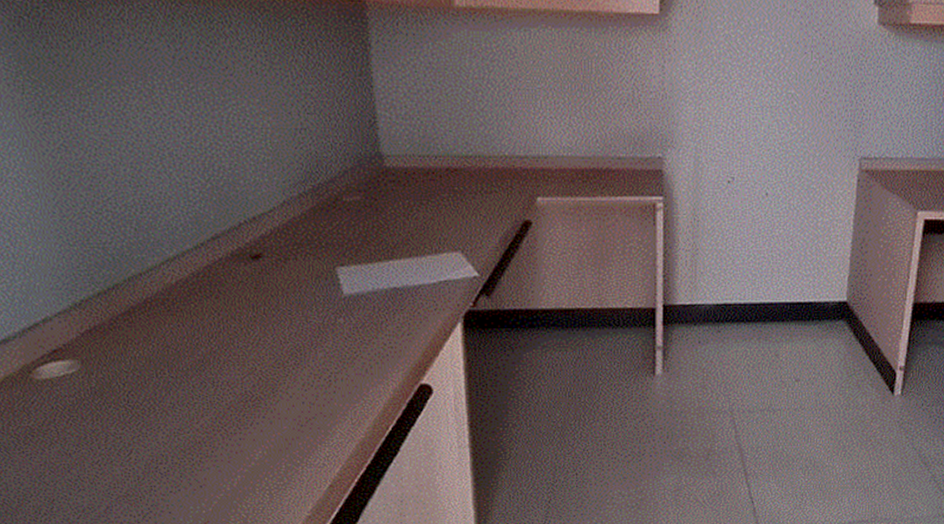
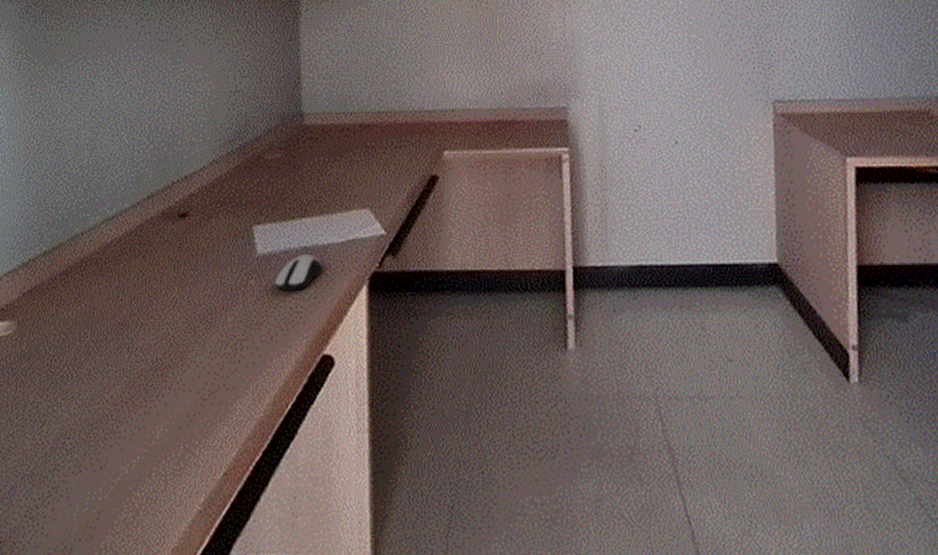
computer mouse: none [364,294,415,328] -> present [274,253,323,291]

